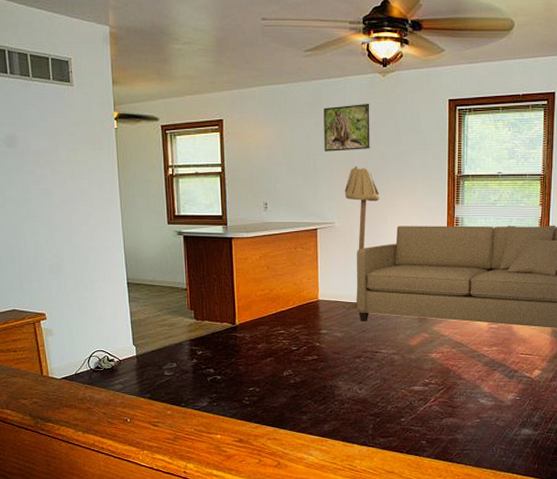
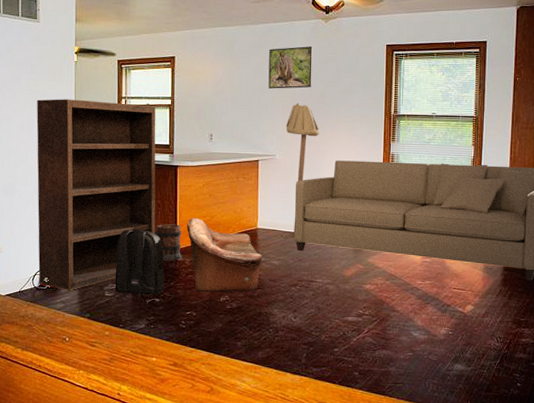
bookshelf: none [77,170,213,372] -> present [36,99,156,291]
backpack: none [172,303,226,378] -> present [115,226,165,300]
wooden barrel: none [212,299,242,337] -> present [154,224,182,261]
loveseat: none [244,292,325,368] -> present [186,218,263,293]

